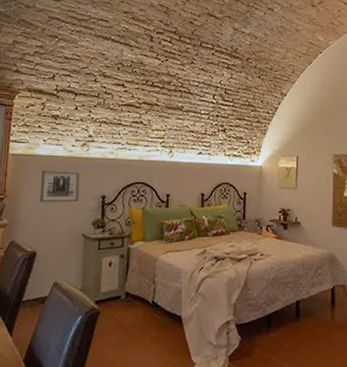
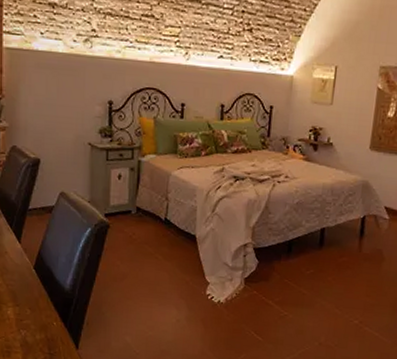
wall art: present [39,170,81,203] -> none [40,68,84,107]

